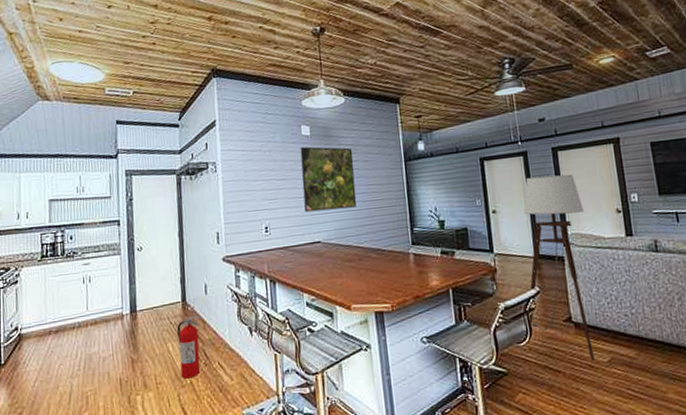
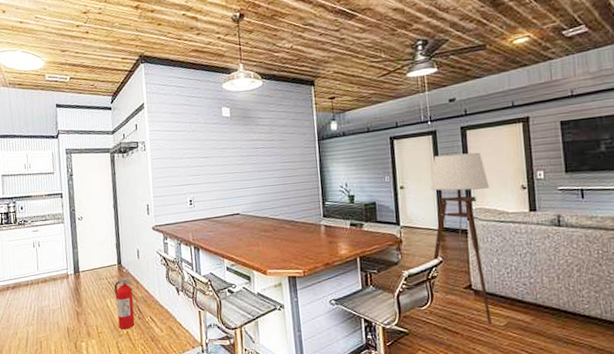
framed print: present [300,146,357,212] -> none [221,127,273,187]

